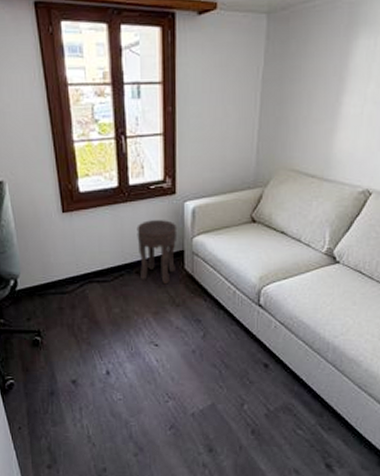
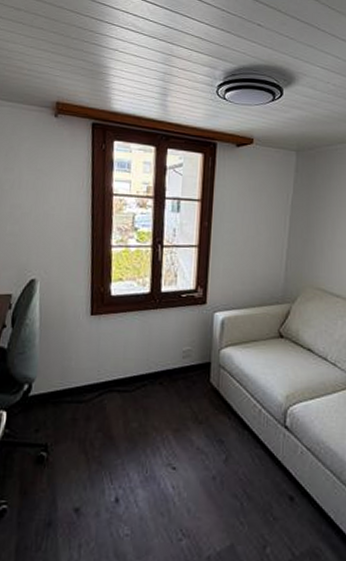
side table: present [137,220,178,285] -> none [164,329,206,398]

